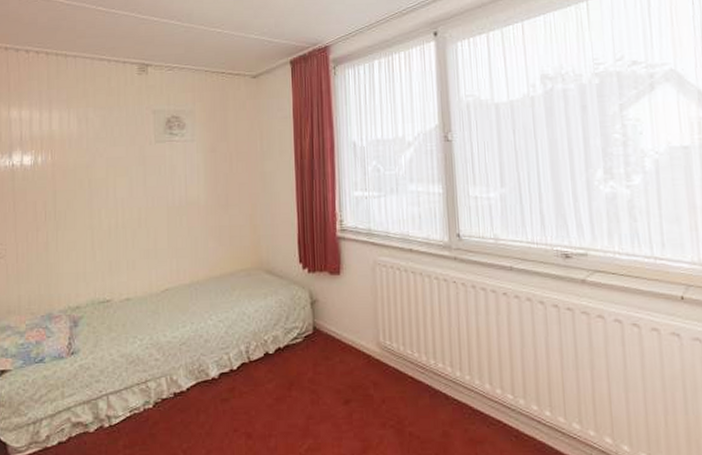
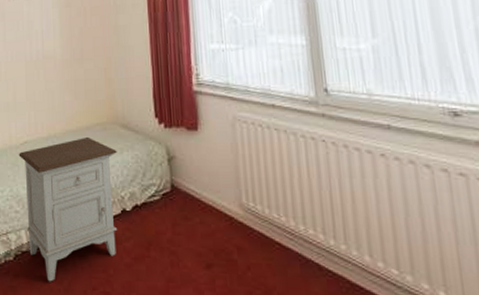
nightstand: none [159,284,261,427] -> present [19,138,118,282]

